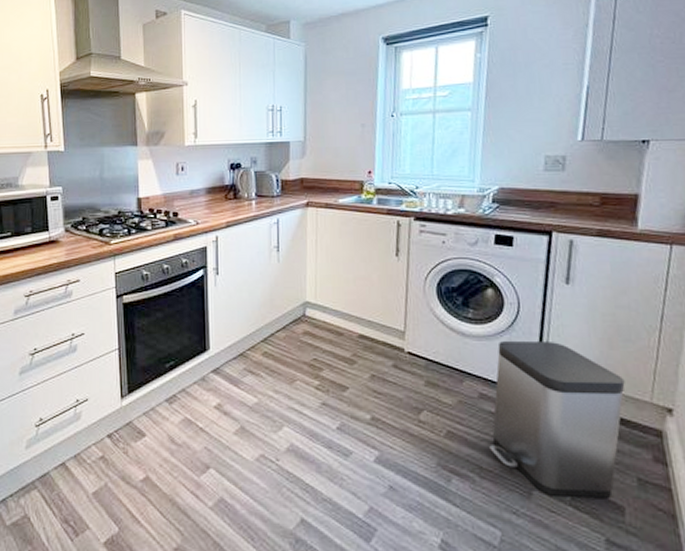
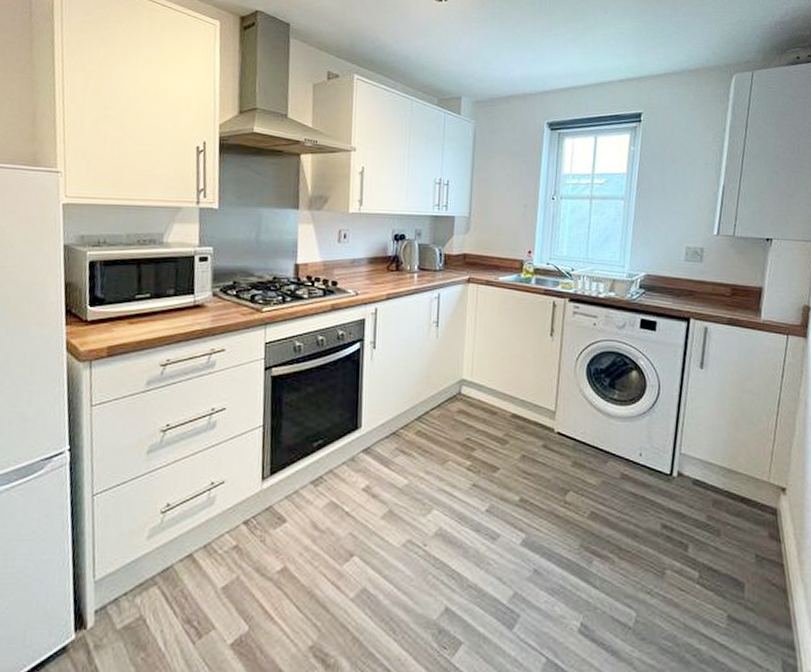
pedal bin: present [489,341,625,498] -> none [628,423,748,575]

